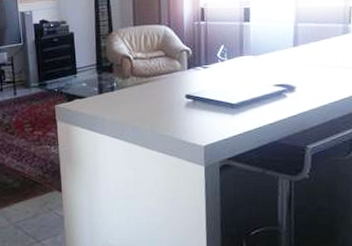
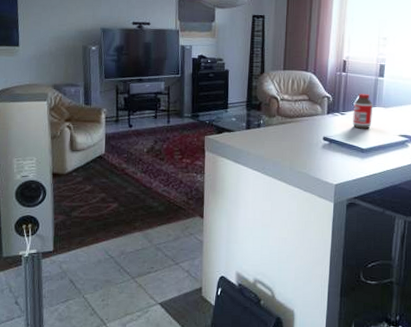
bottle: none [217,42,241,82] -> present [353,94,372,129]

